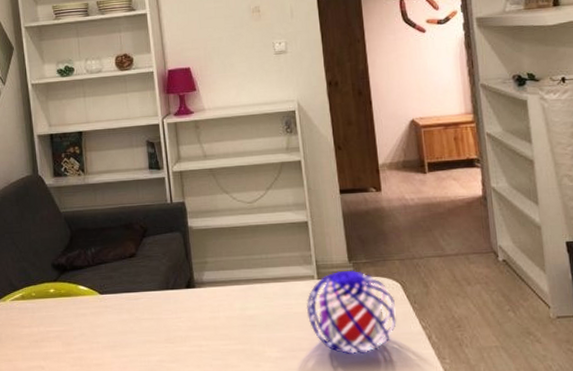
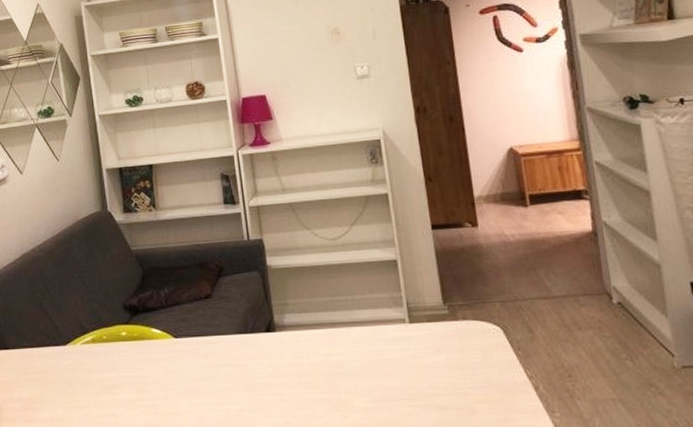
decorative orb: present [306,270,396,354] -> none [397,313,499,405]

